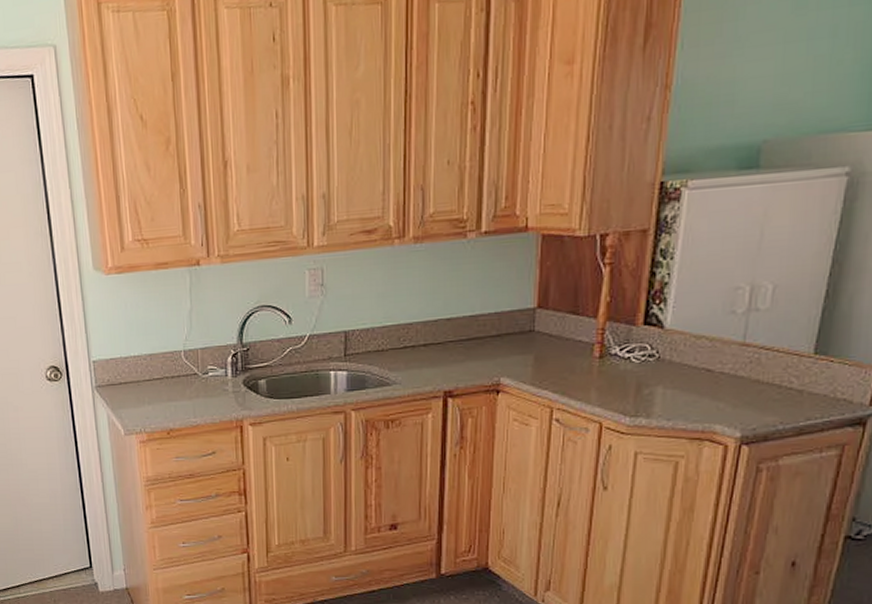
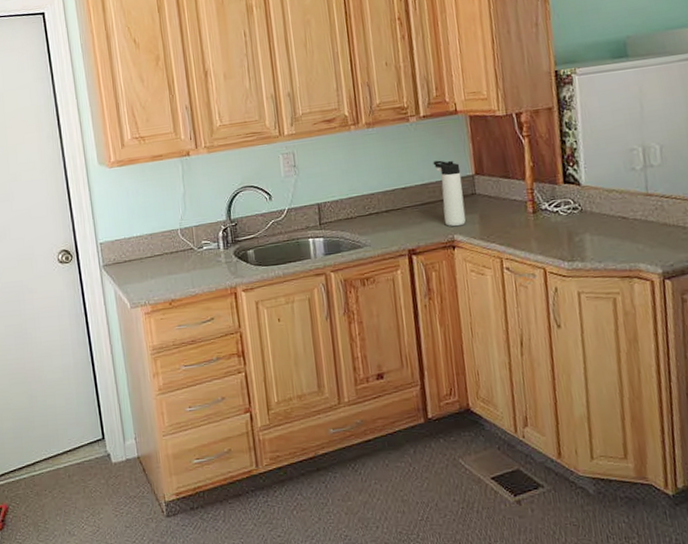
thermos bottle: none [488,288,520,368] -> present [433,160,466,227]

